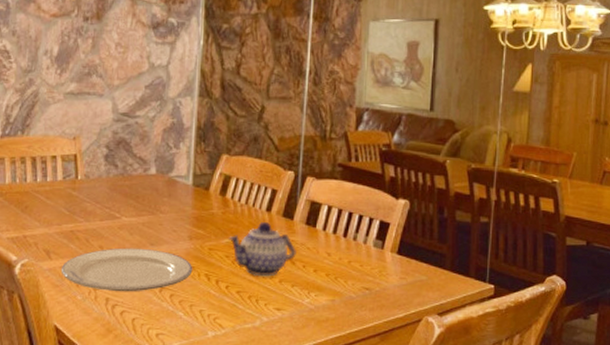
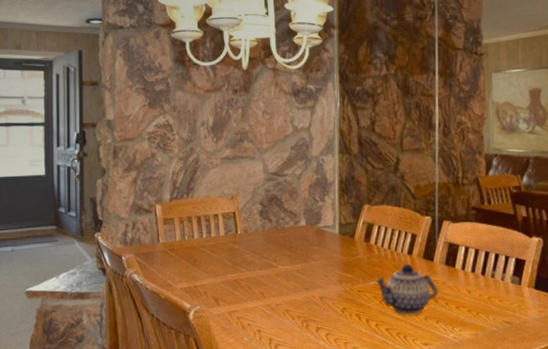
plate: present [60,247,193,292] -> none [228,292,345,333]

